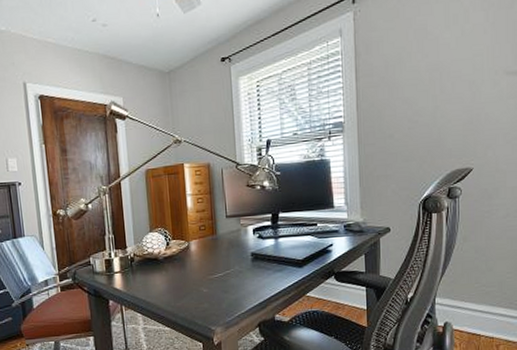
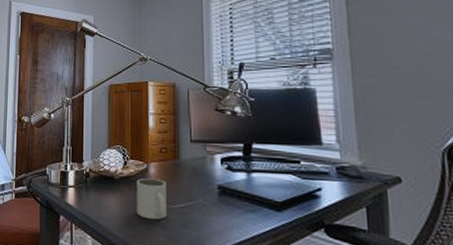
mug: none [179,254,208,291] -> present [136,178,167,220]

